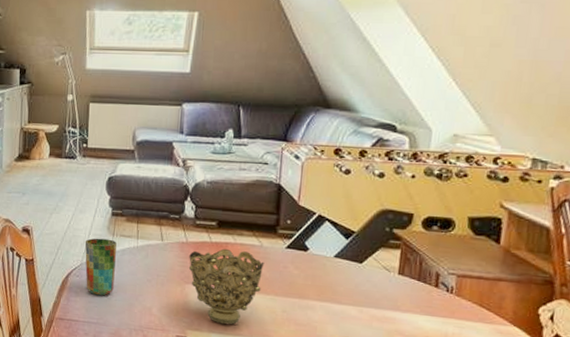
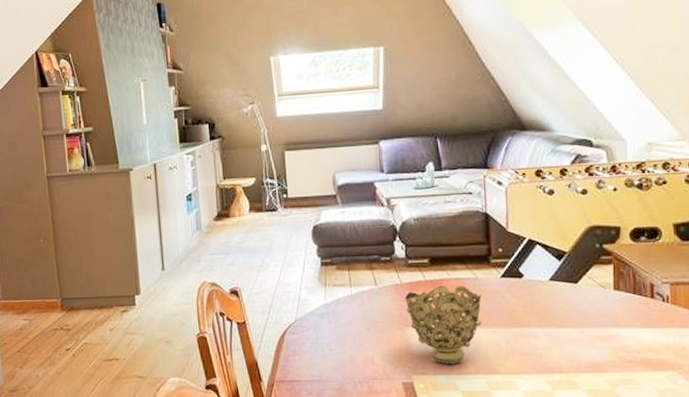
cup: present [85,238,117,296] -> none [297,290,333,351]

